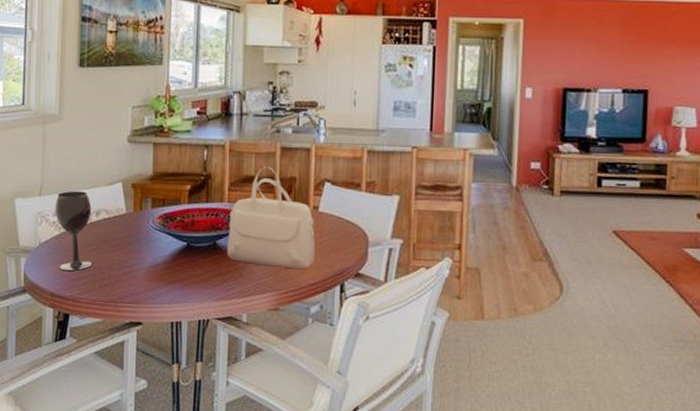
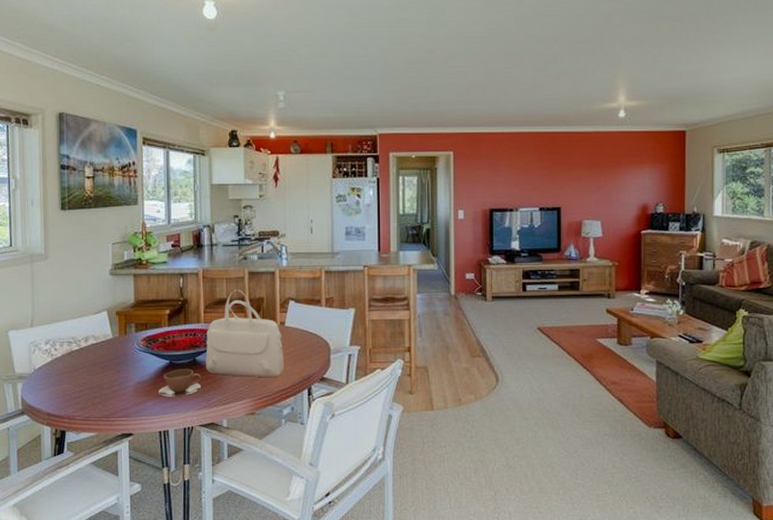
wine glass: present [55,190,93,272] -> none [46,321,85,393]
teacup: none [172,253,222,285] -> present [157,369,202,398]

